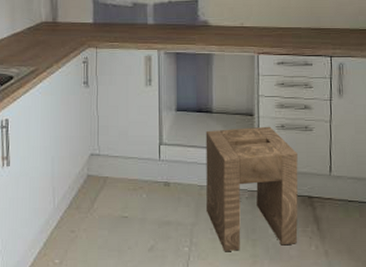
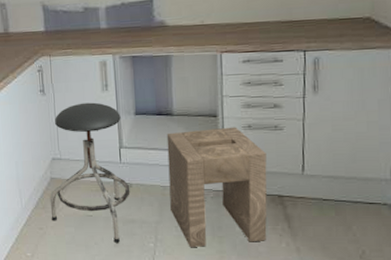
stool: none [84,97,168,247] -> present [50,102,130,243]

